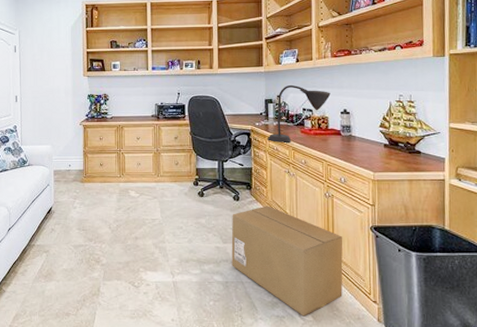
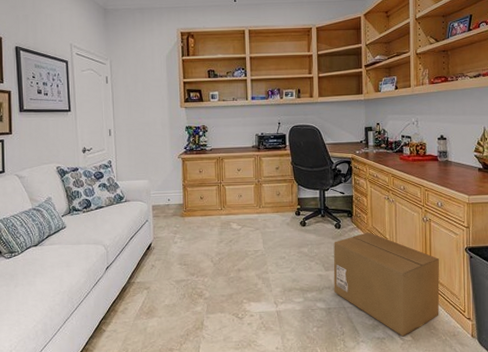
desk lamp: present [267,84,331,142] -> none [367,112,428,170]

